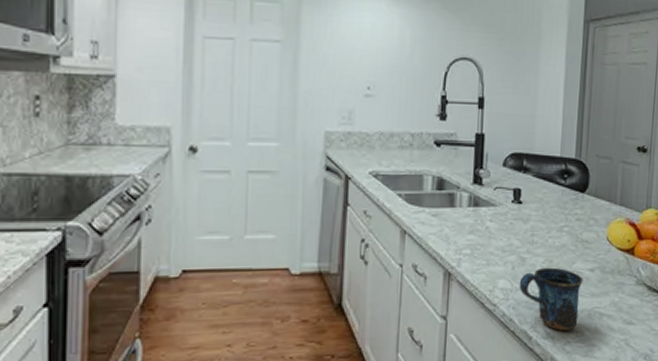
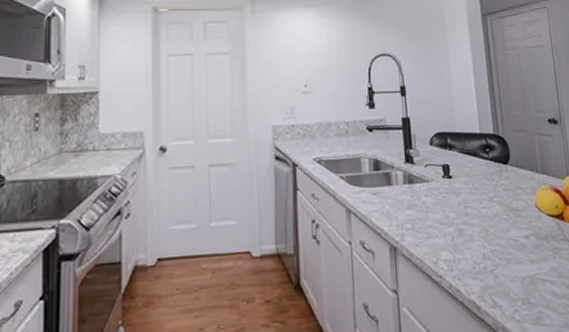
mug: present [519,267,583,330] -> none [460,236,522,299]

